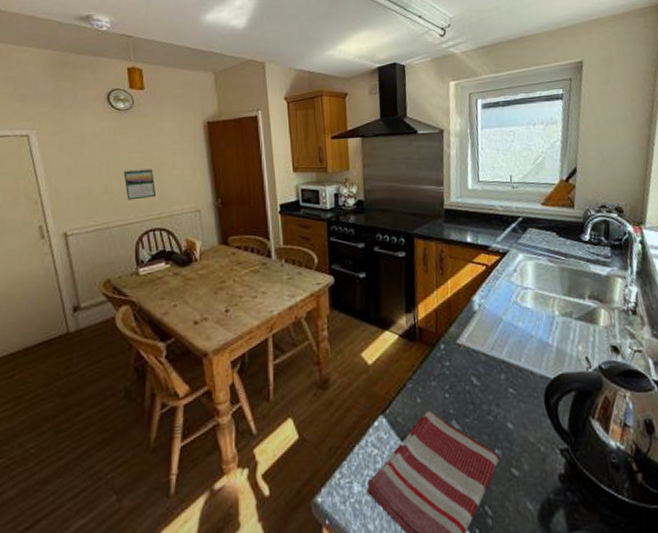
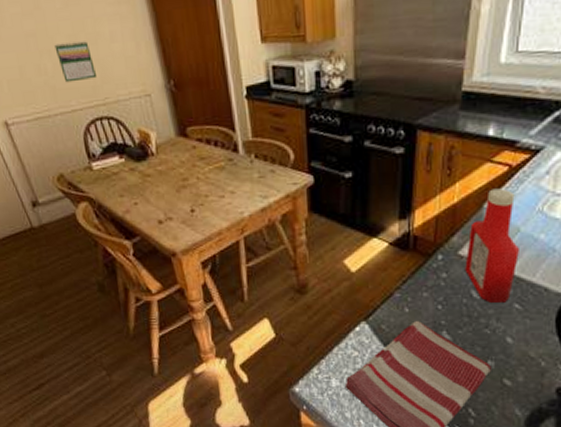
ketchup bottle: none [463,284,506,389] -> present [465,188,521,303]

